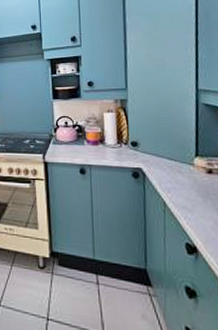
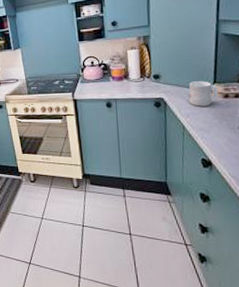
mug: none [169,152,201,181] -> present [188,81,218,107]

